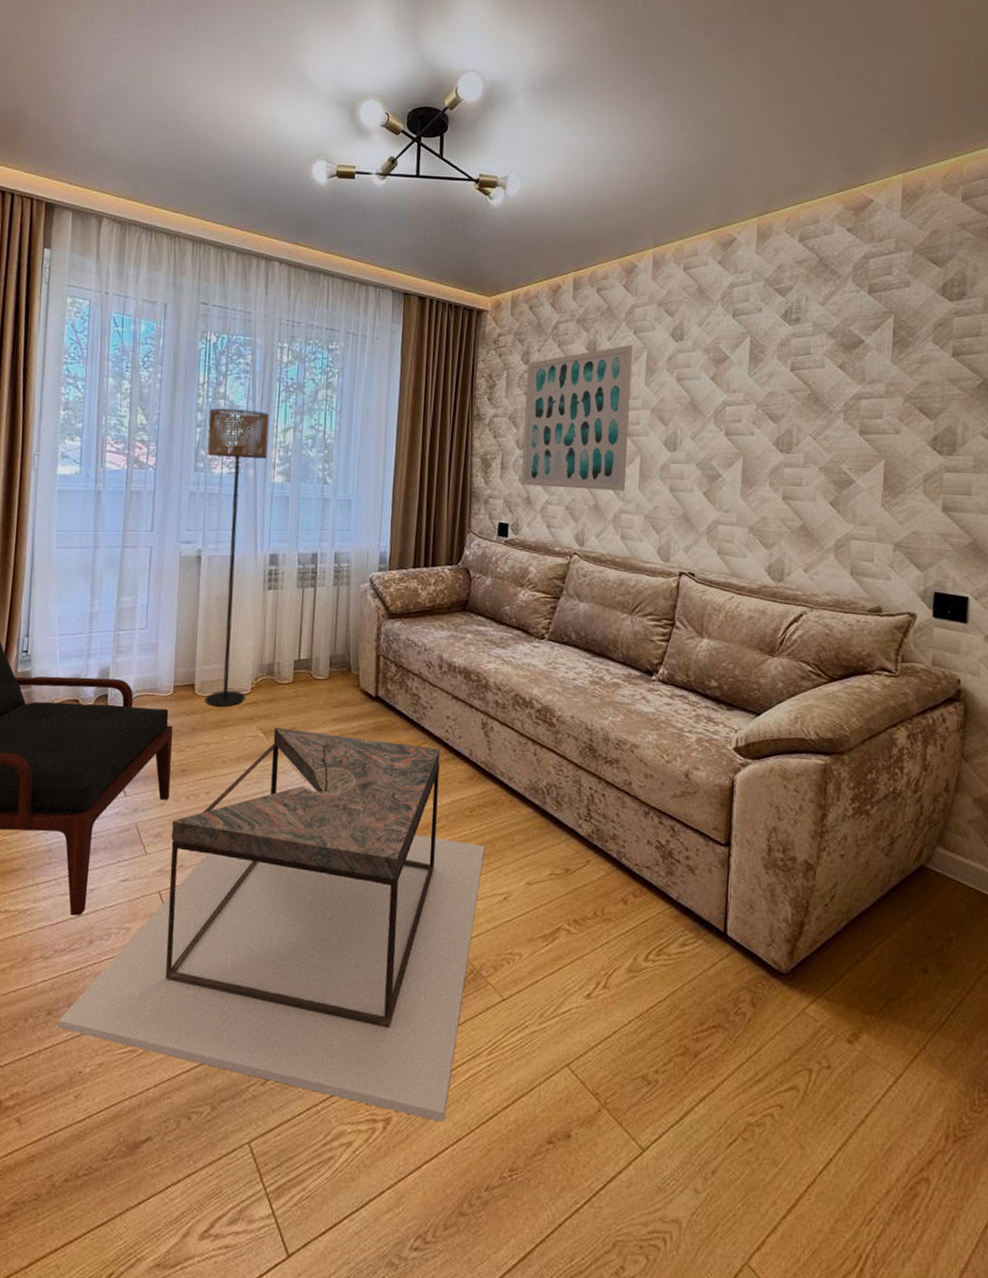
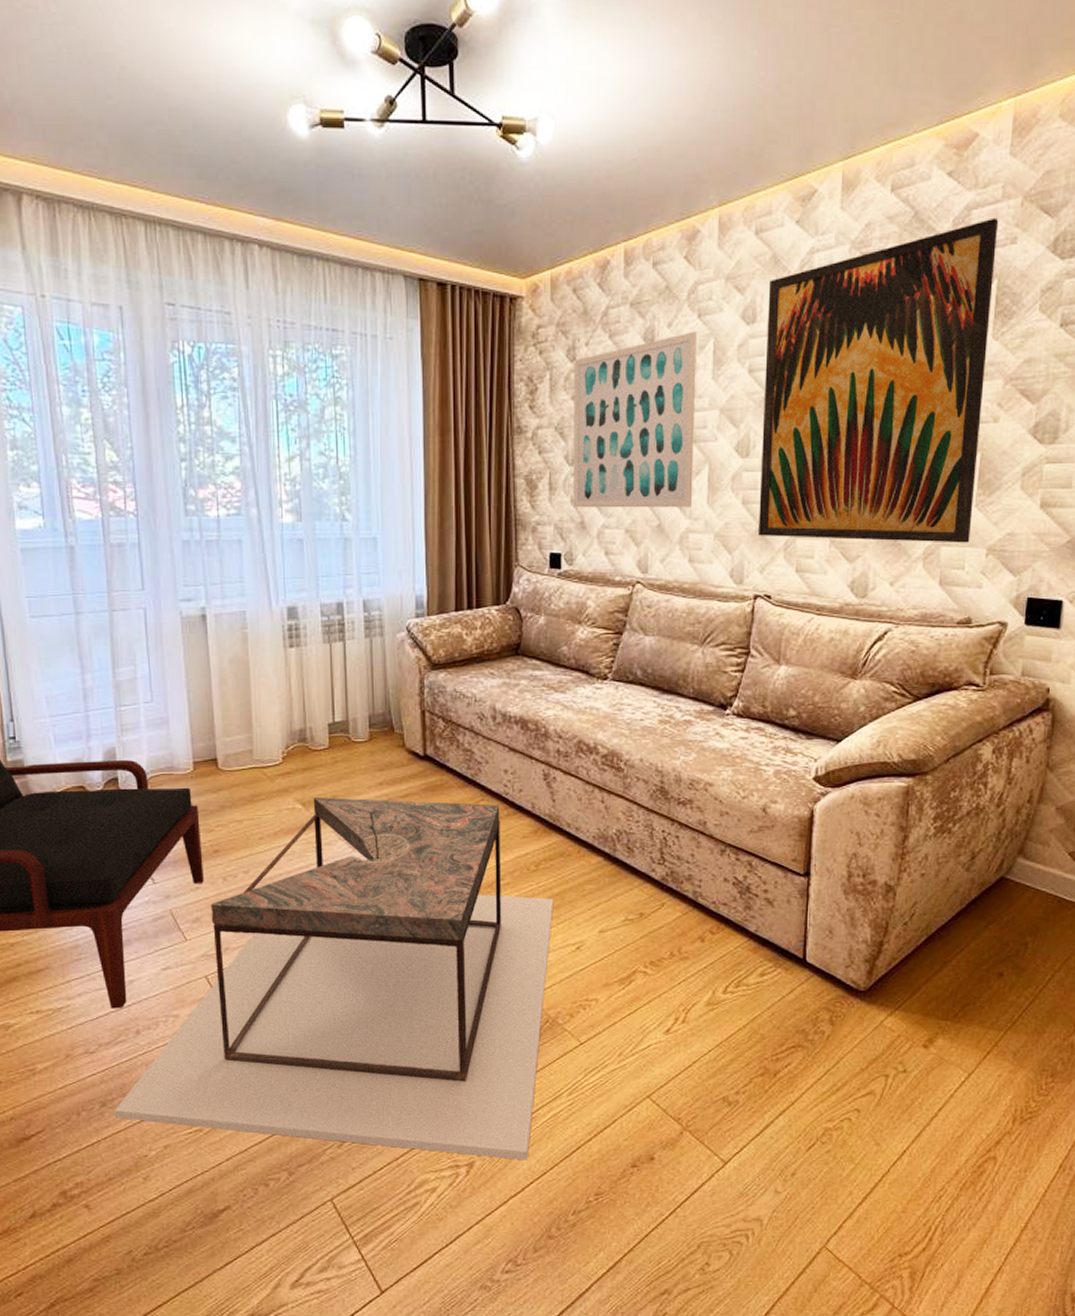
floor lamp: present [204,408,270,707] -> none [194,436,277,781]
wall art: none [684,265,893,539] -> present [758,217,999,543]

